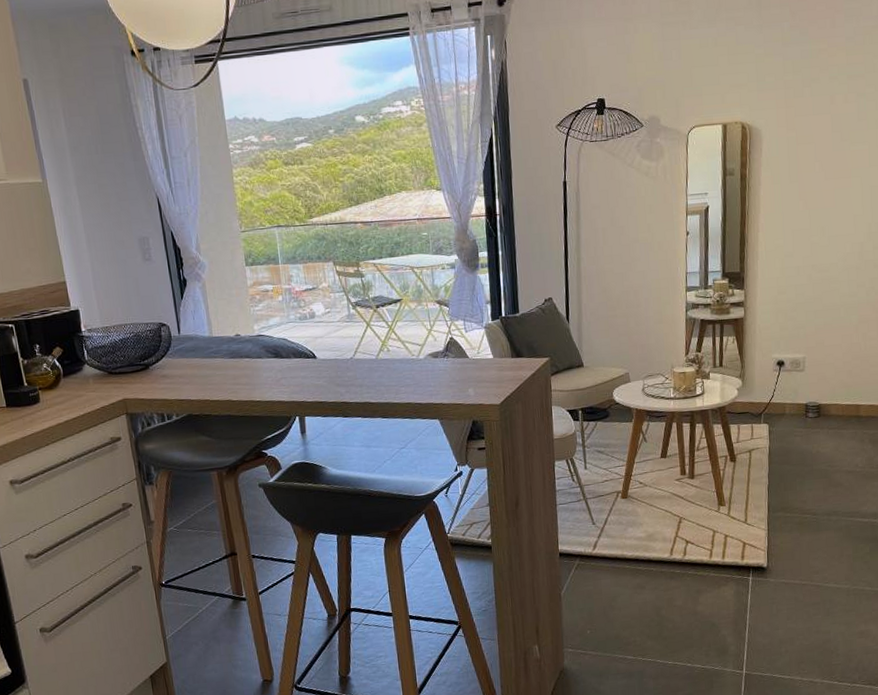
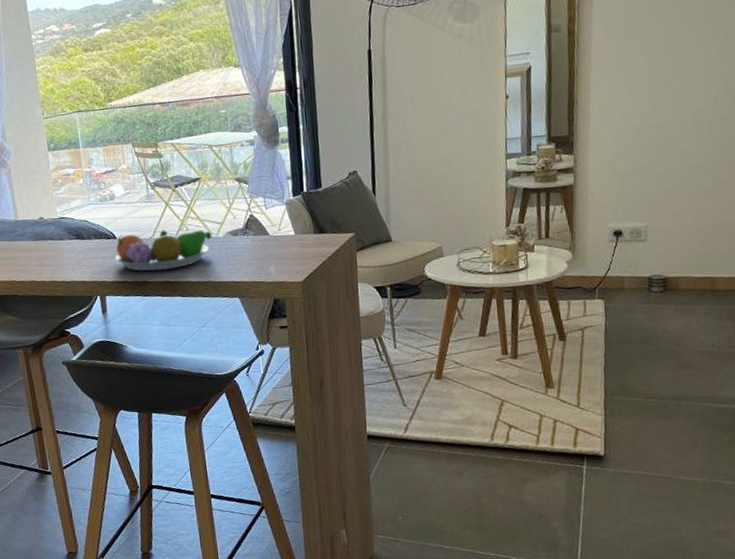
fruit bowl: none [315,350,413,392] -> present [115,229,212,271]

